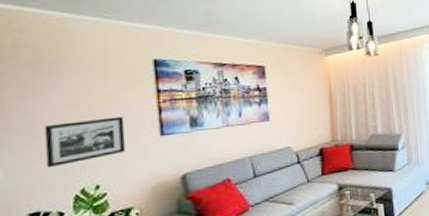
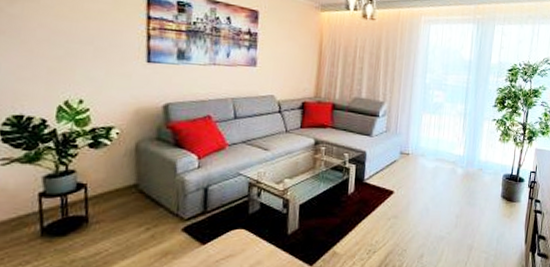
picture frame: present [44,116,126,168] -> none [31,32,112,76]

